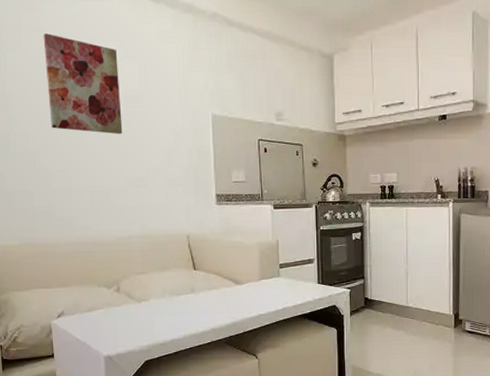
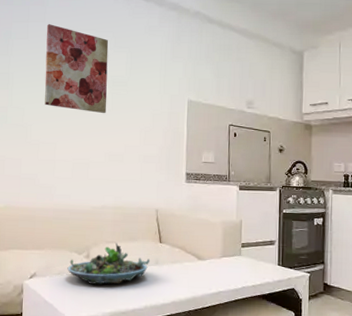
succulent planter: none [97,273,186,319] -> present [67,242,150,285]

